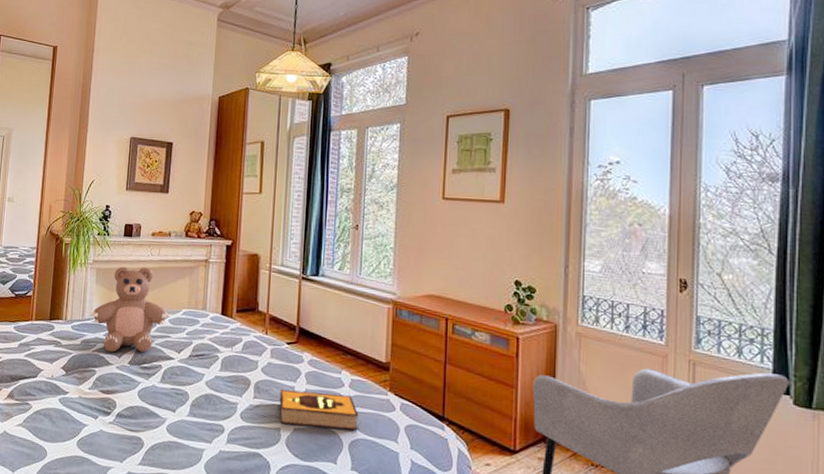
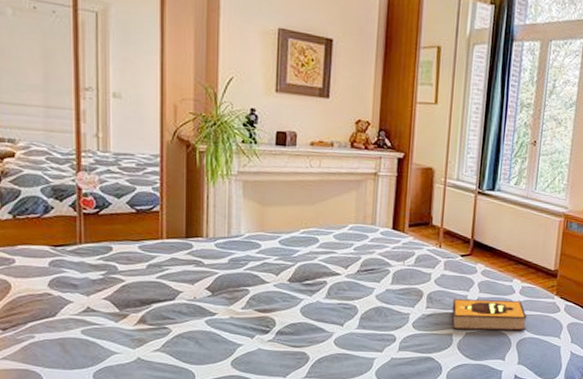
teddy bear: present [90,266,170,353] -> none [238,178,335,271]

